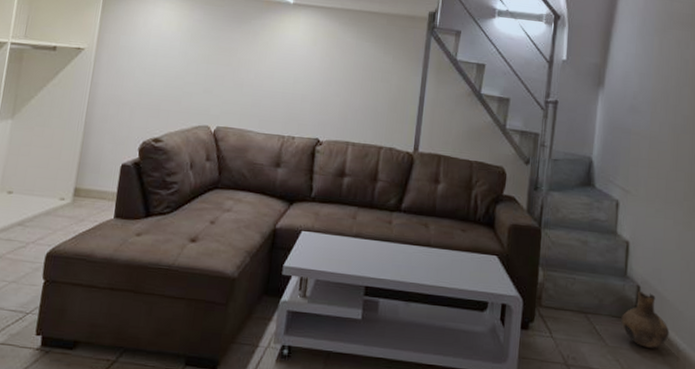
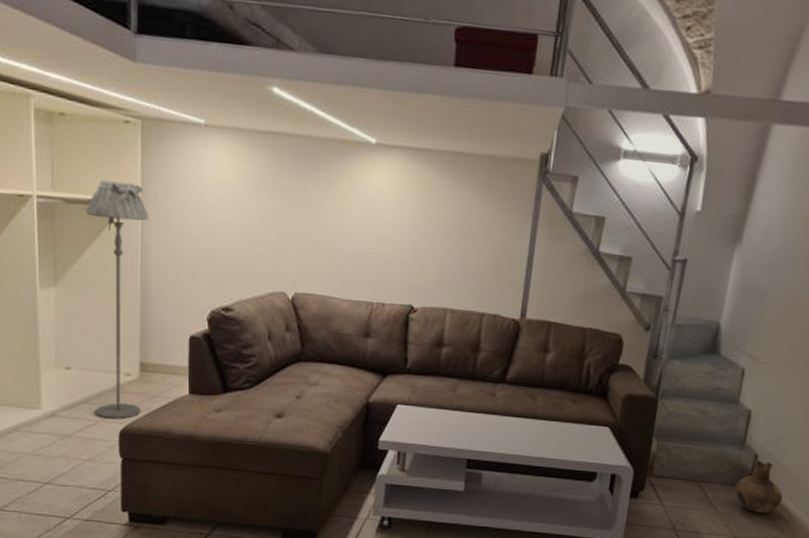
floor lamp: none [27,31,101,242] -> present [86,180,149,420]

